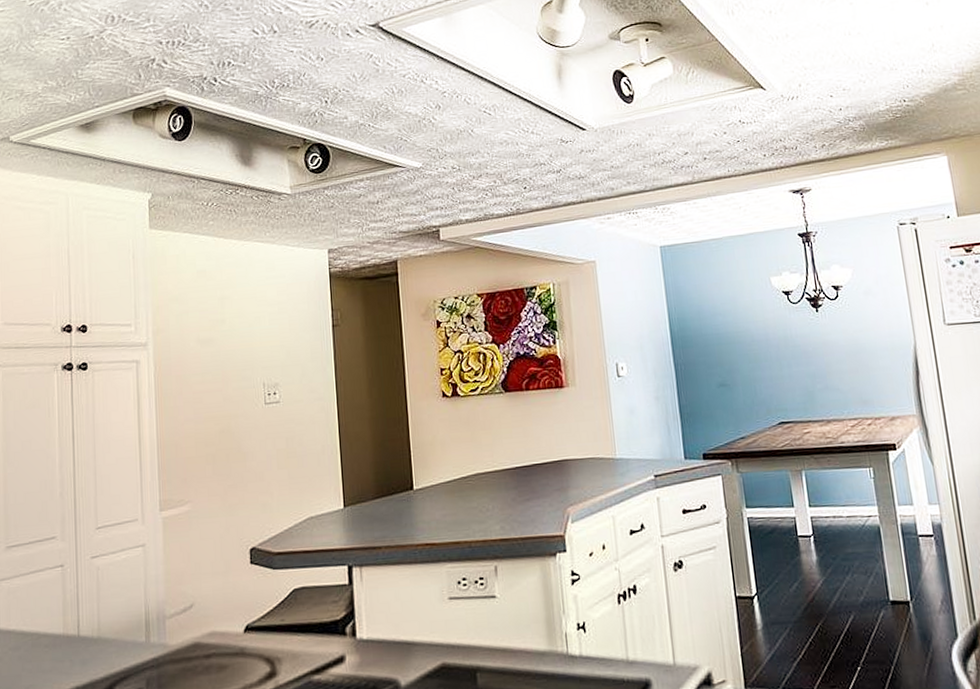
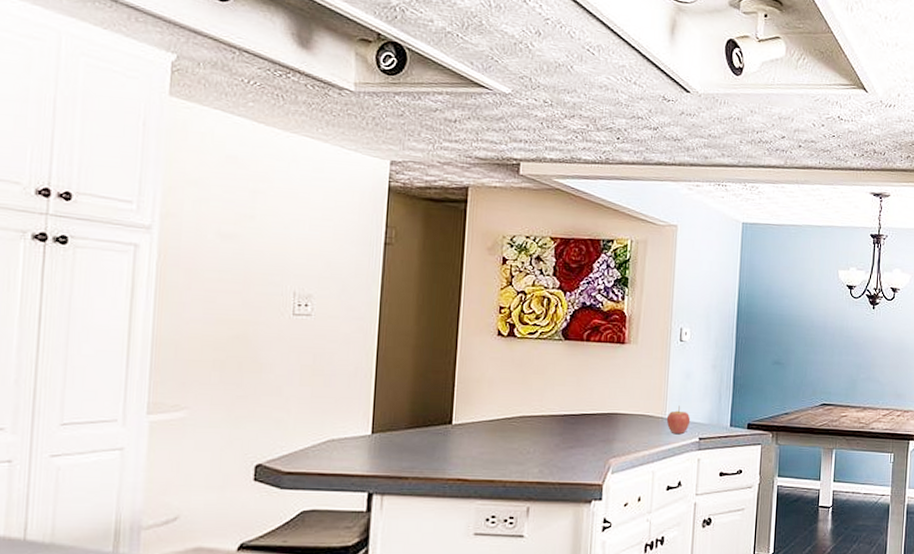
fruit: none [617,443,643,475] -> present [666,405,691,435]

